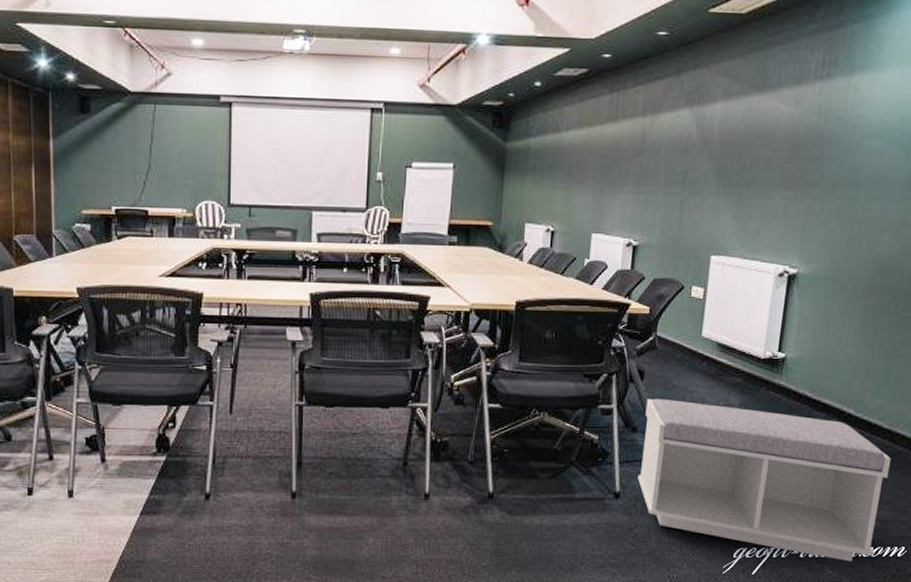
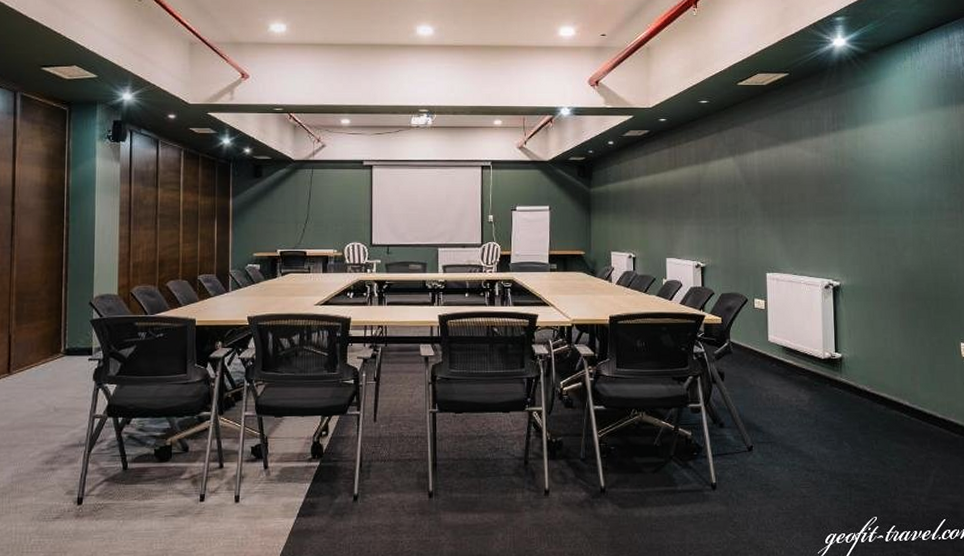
bench: present [637,398,892,562] -> none [729,396,953,545]

